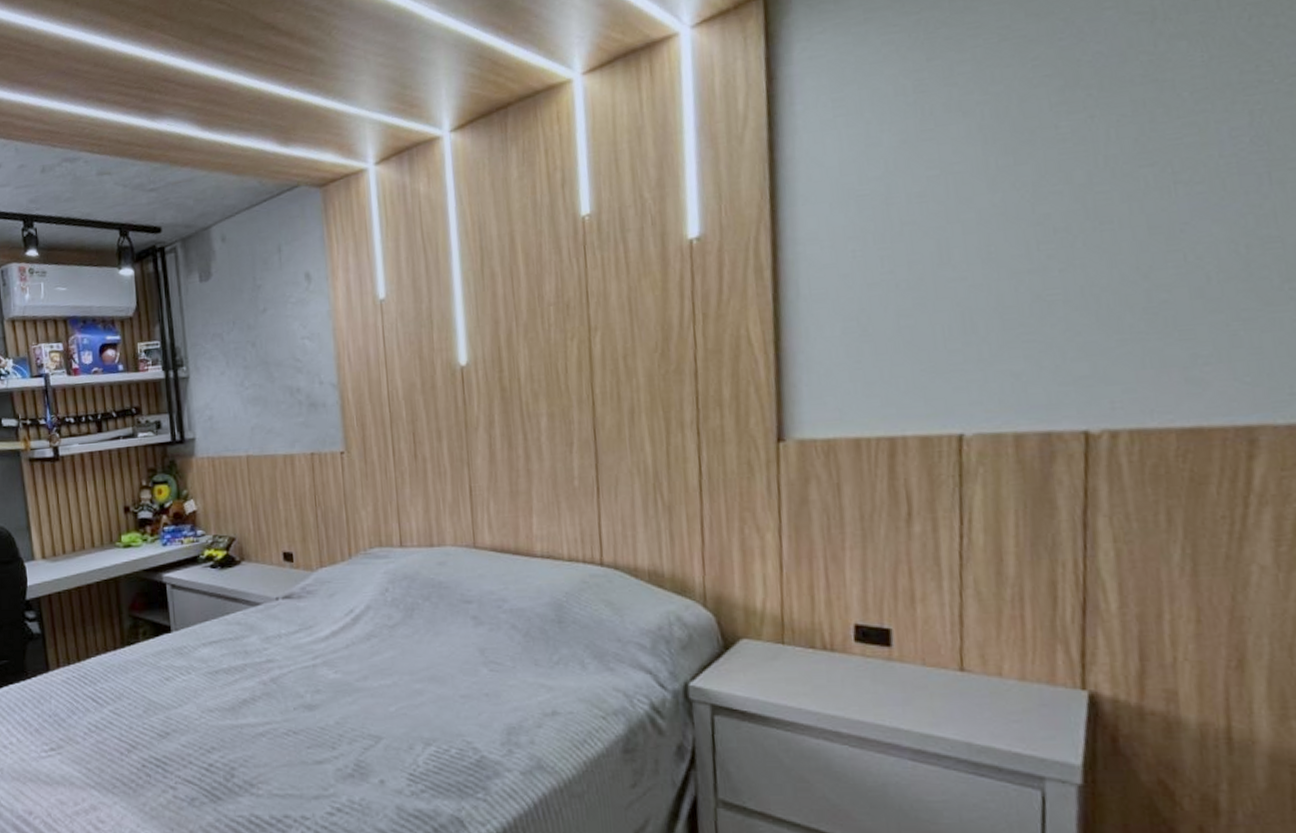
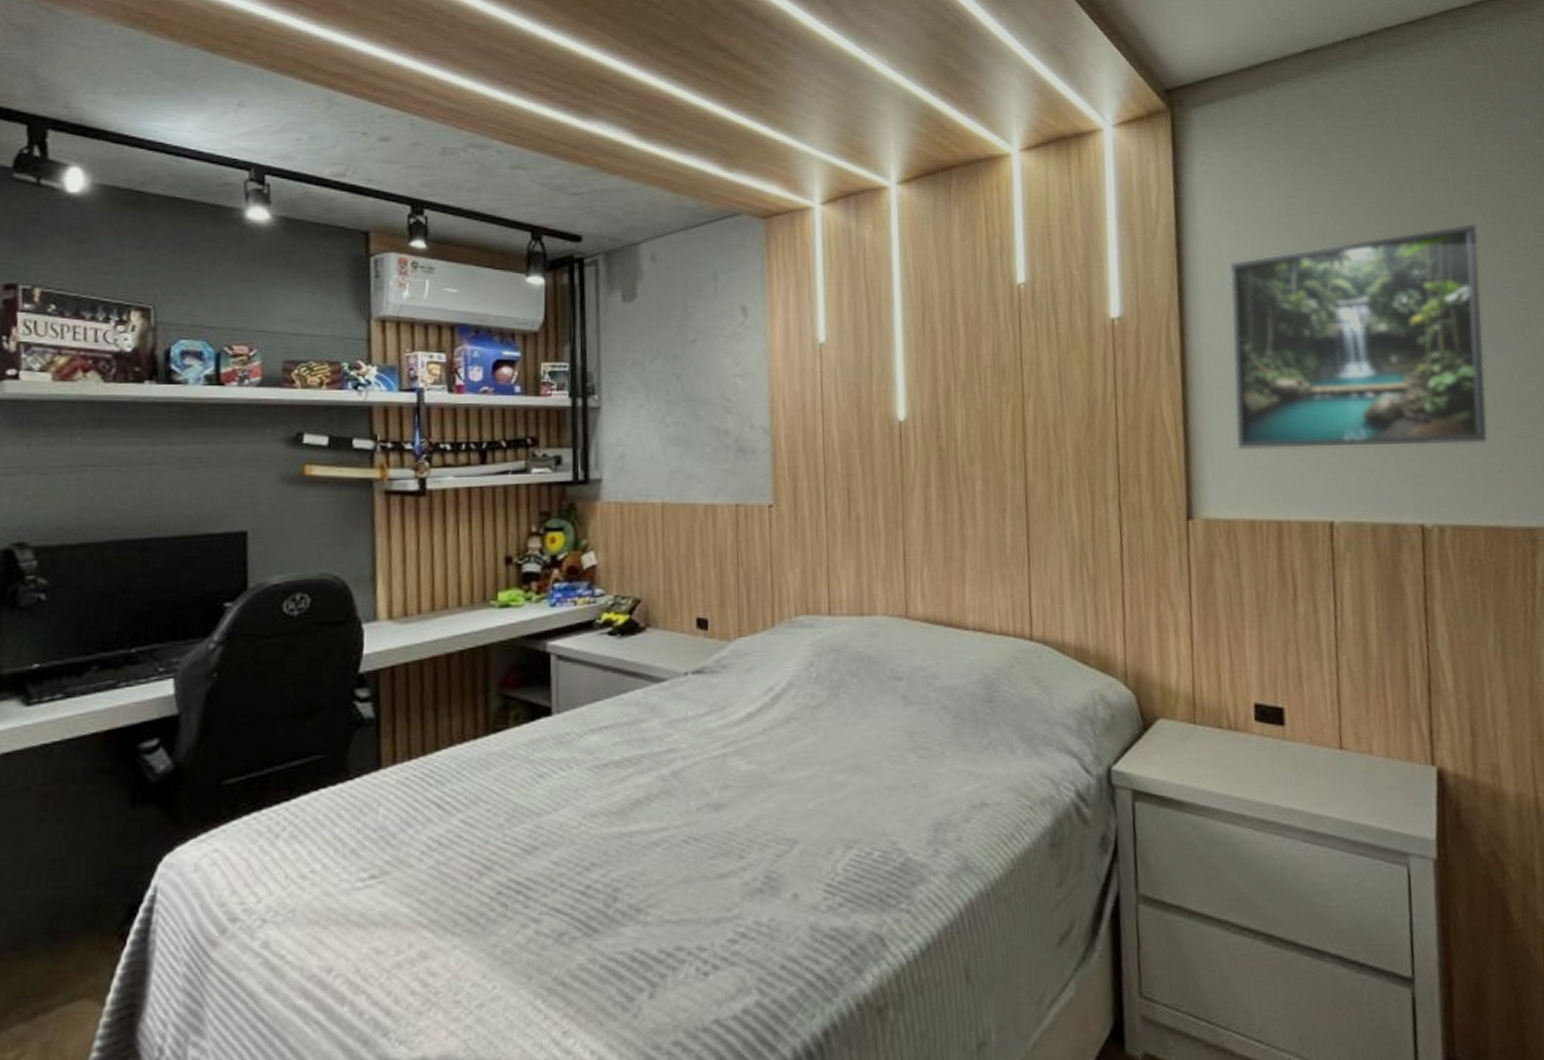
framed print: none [834,62,1197,365] -> present [1228,223,1488,450]

